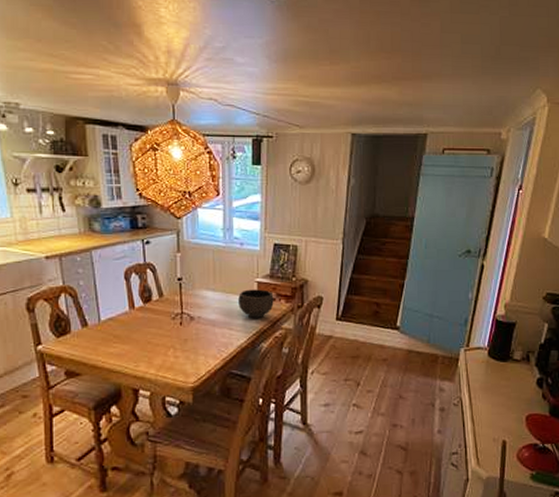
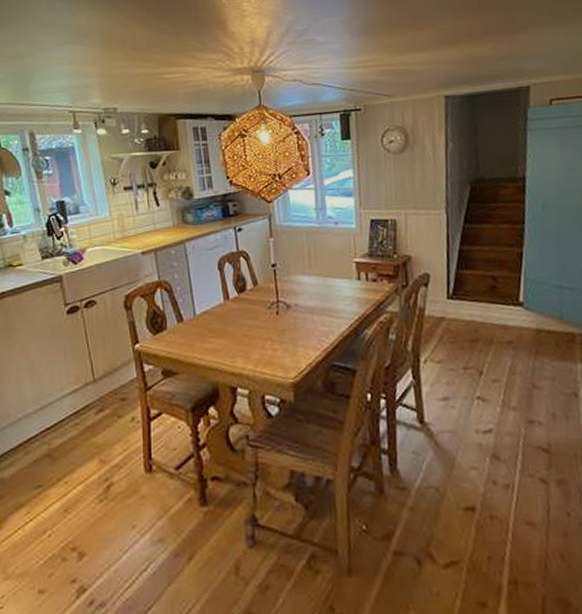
bowl: present [238,289,274,319] -> none [336,270,376,304]

